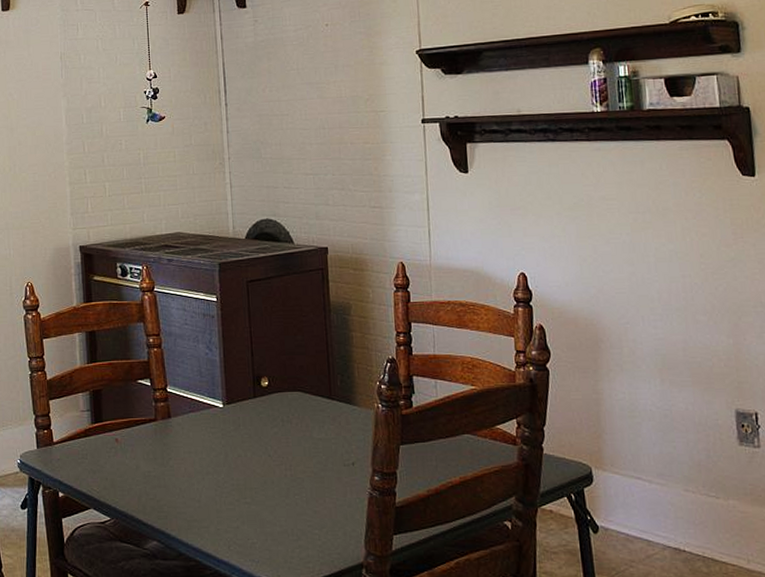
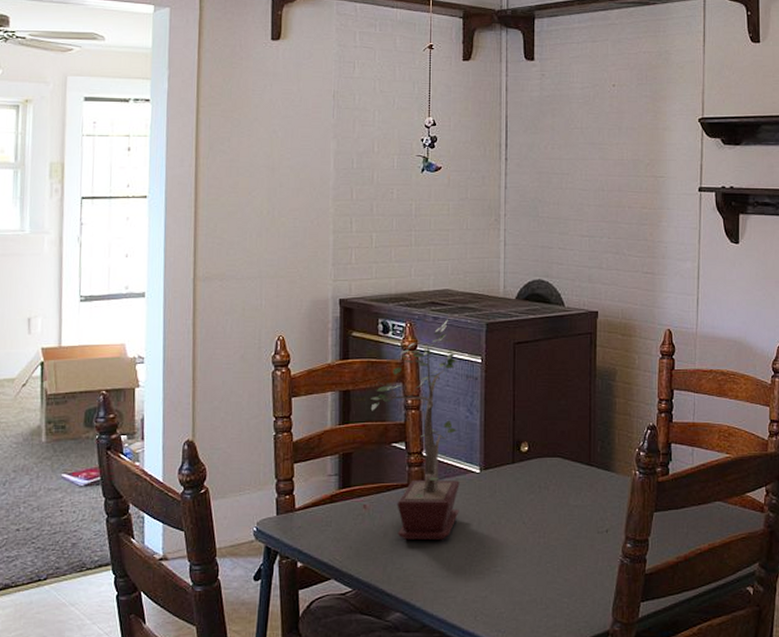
potted plant: none [115,261,206,473] -> present [370,319,460,541]

